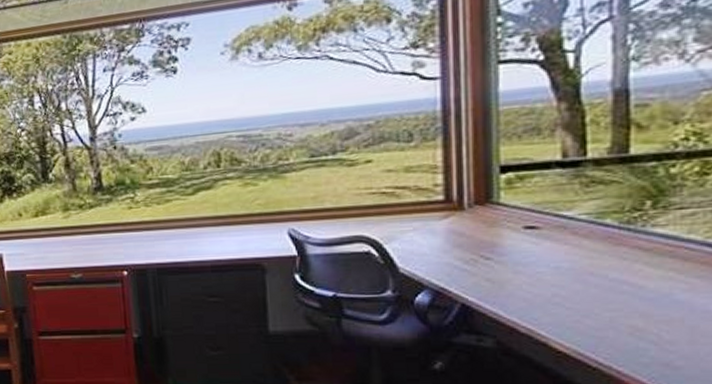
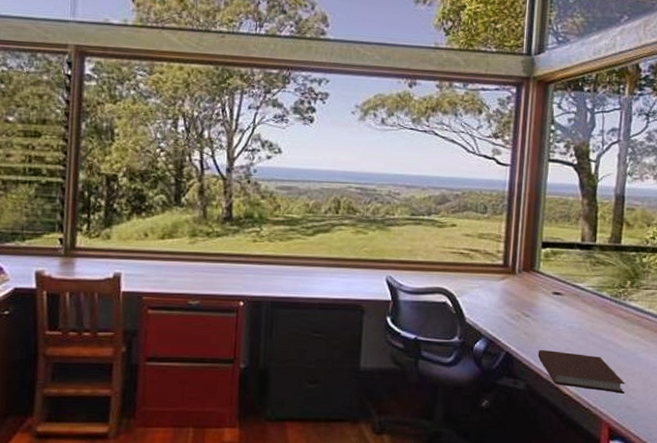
notebook: none [509,297,656,348] -> present [537,349,625,394]

